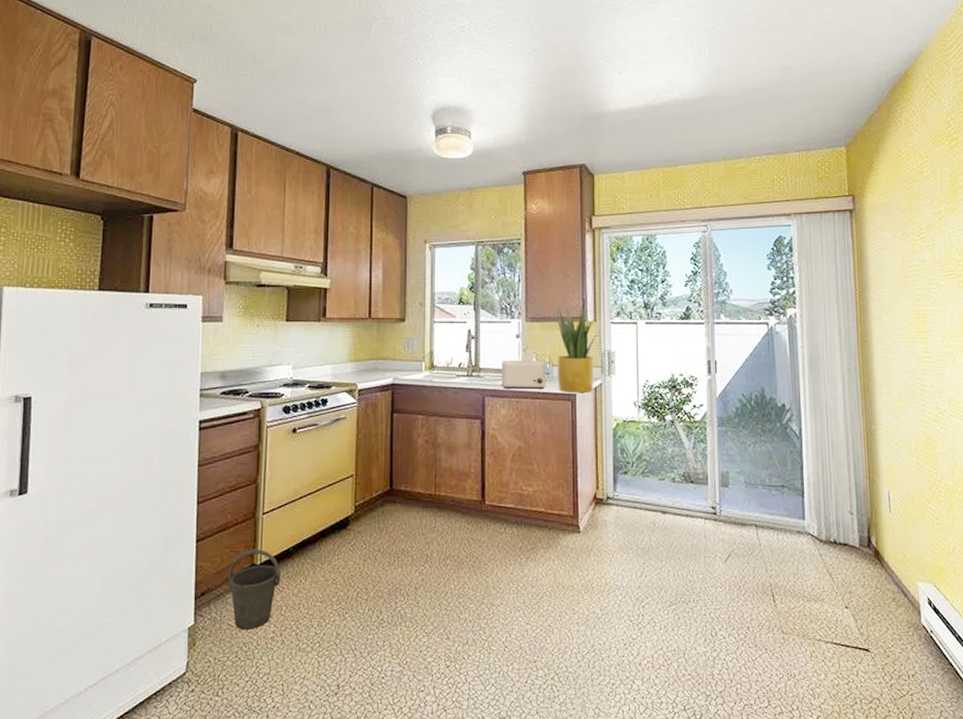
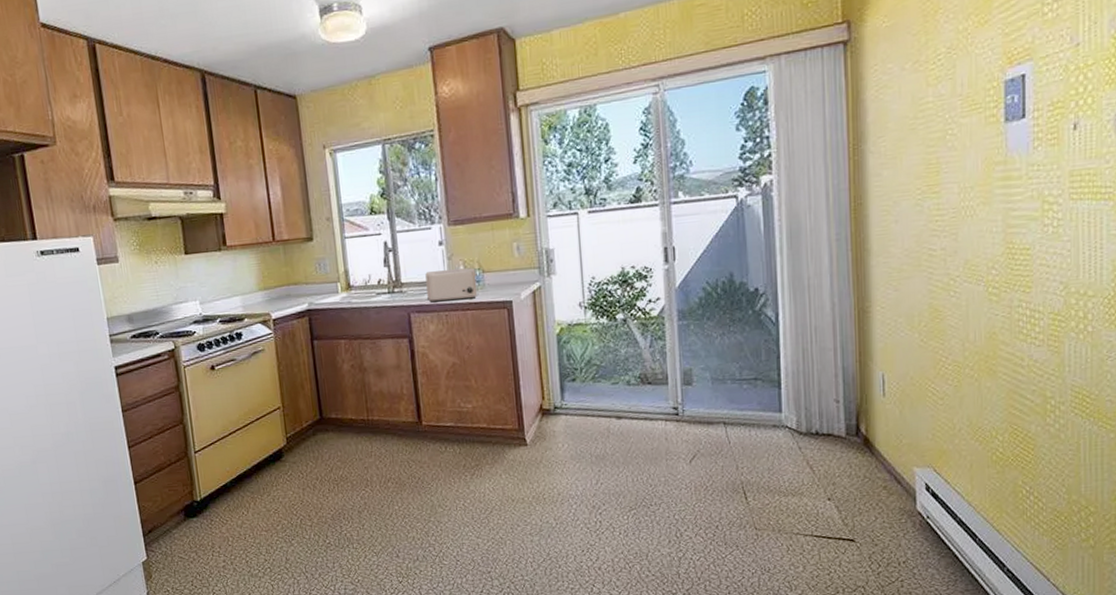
bucket: present [228,549,280,629] -> none [171,486,223,561]
planter: present [555,307,600,394] -> none [481,201,534,301]

